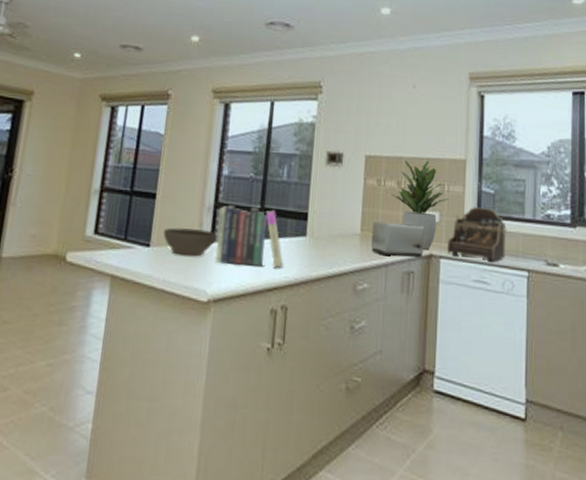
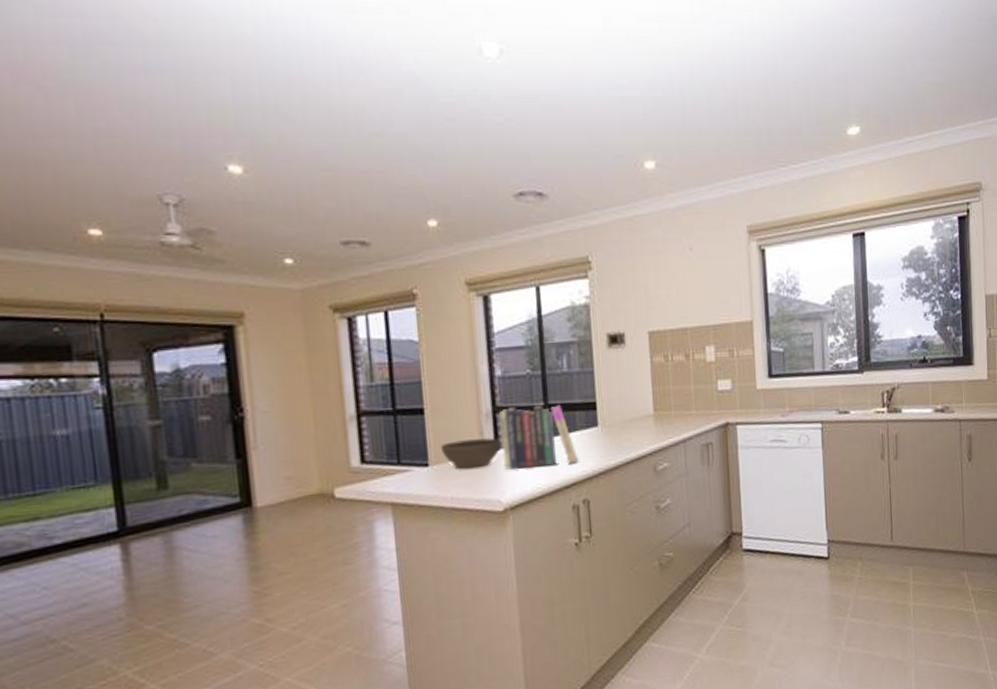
toaster: present [371,221,425,259] -> none [665,396,720,432]
potted plant: present [391,159,449,251] -> none [680,326,740,421]
spice rack: present [447,207,507,262] -> none [742,367,799,421]

